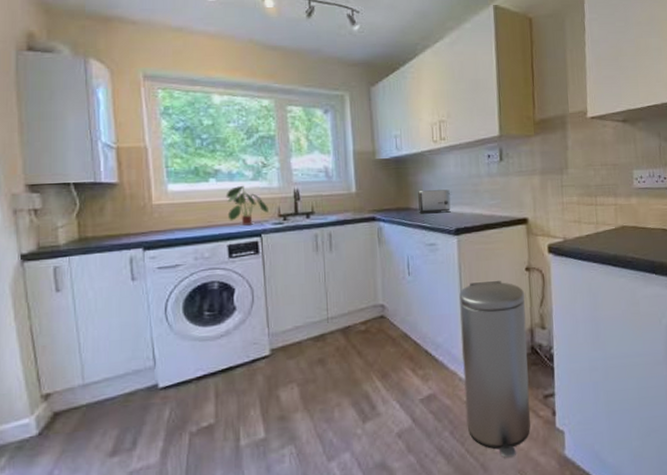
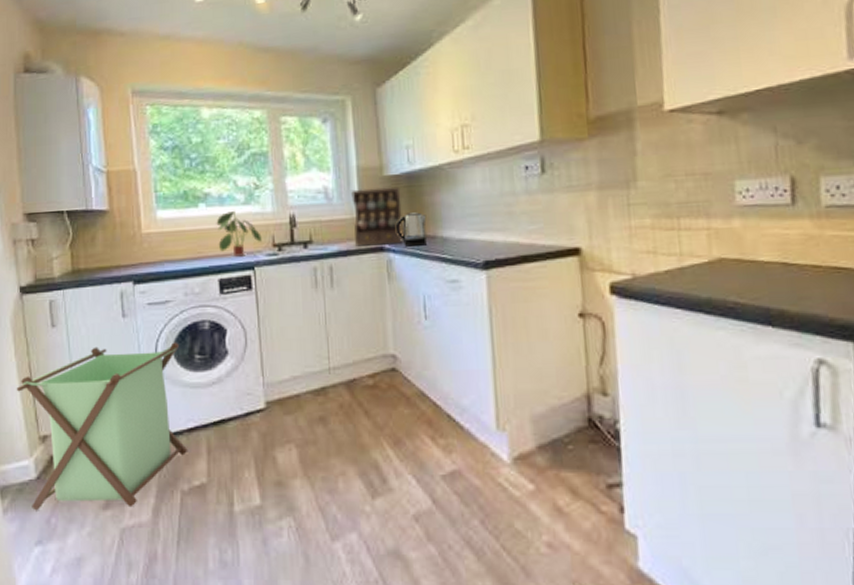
laundry basket: none [15,301,197,466] -> present [16,342,188,511]
spice rack: none [348,168,392,217] -> present [351,186,404,247]
kettle: none [385,189,411,217] -> present [395,212,427,247]
toaster: present [418,188,451,214] -> none [435,210,478,243]
pedal bin: present [459,281,531,458] -> none [490,330,589,562]

